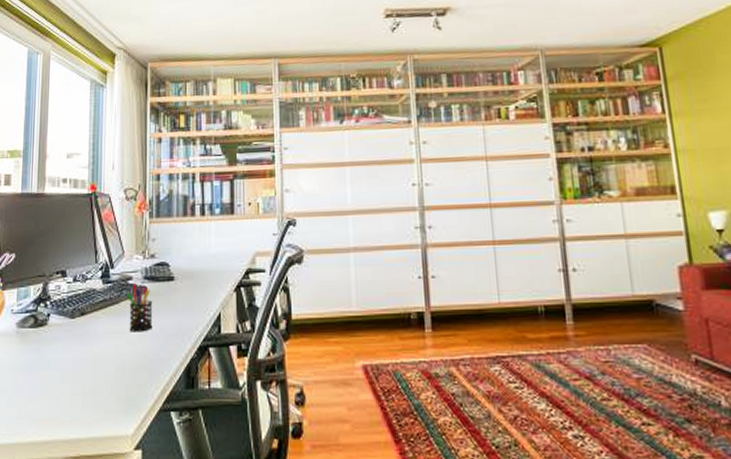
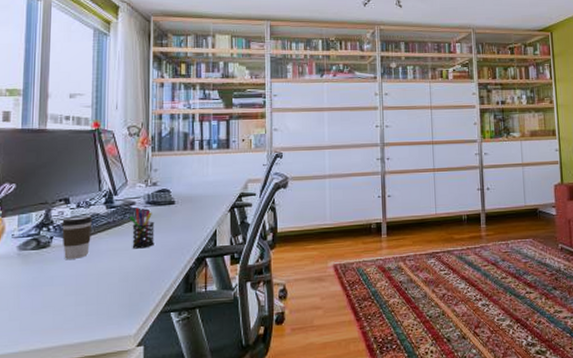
coffee cup: none [58,290,89,340] -> present [61,215,93,259]

